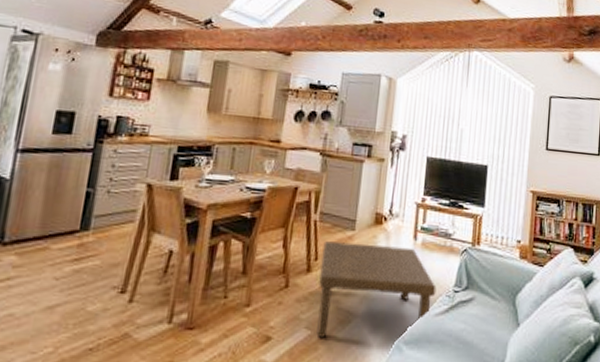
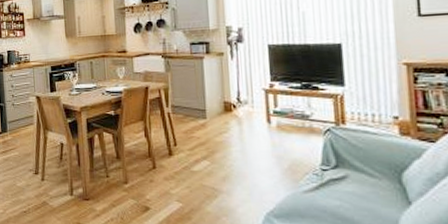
coffee table: present [316,241,436,337] -> none [179,129,301,209]

